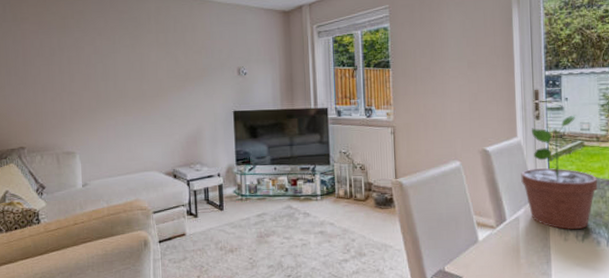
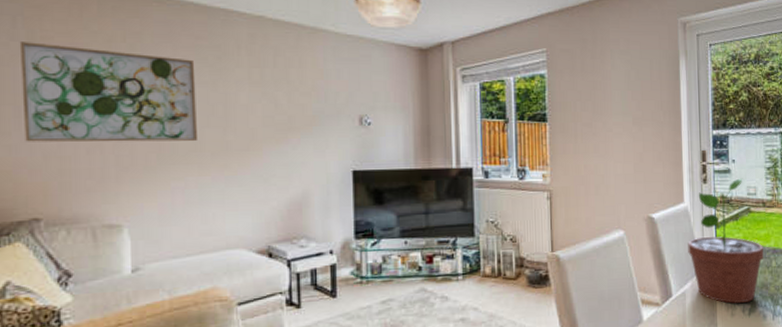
wall art: none [8,22,122,93] -> present [19,42,197,142]

